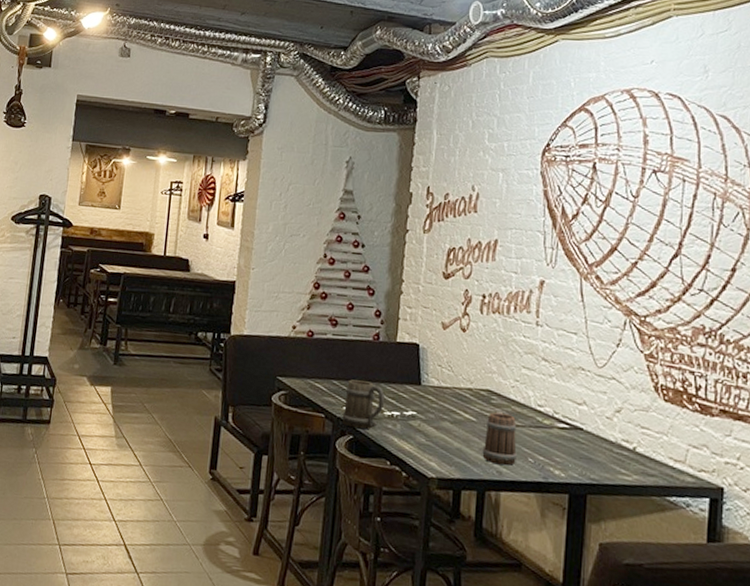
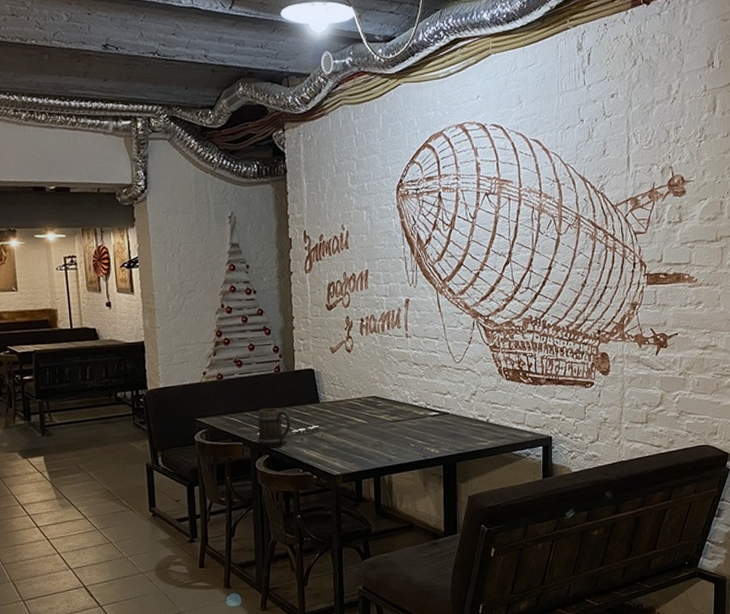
beer mug: present [482,411,517,465] -> none [374,412,401,453]

